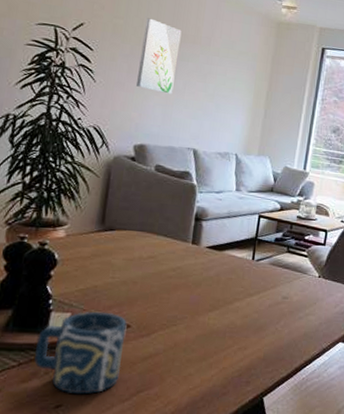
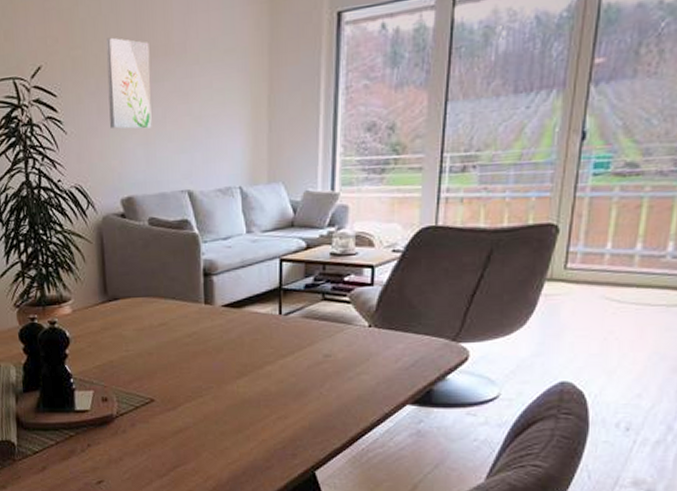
cup: present [34,311,127,395] -> none [66,387,153,471]

